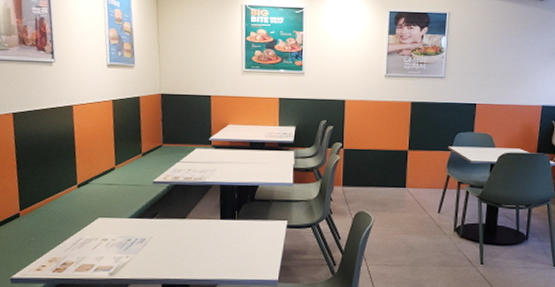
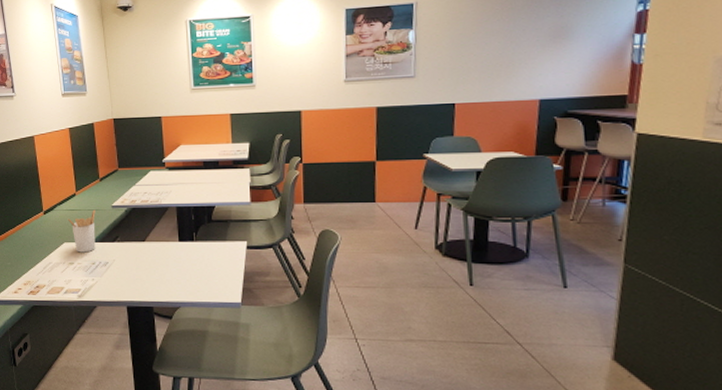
utensil holder: none [103,184,135,229] -> present [67,209,95,253]

